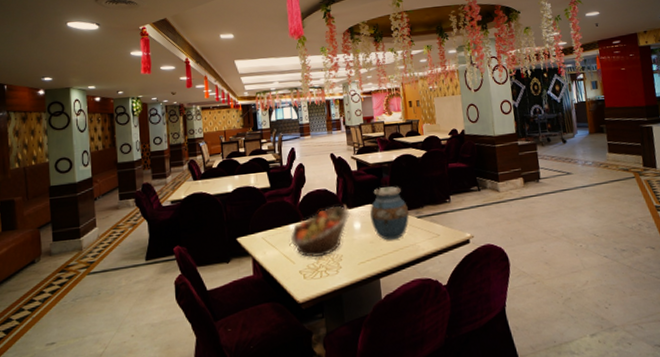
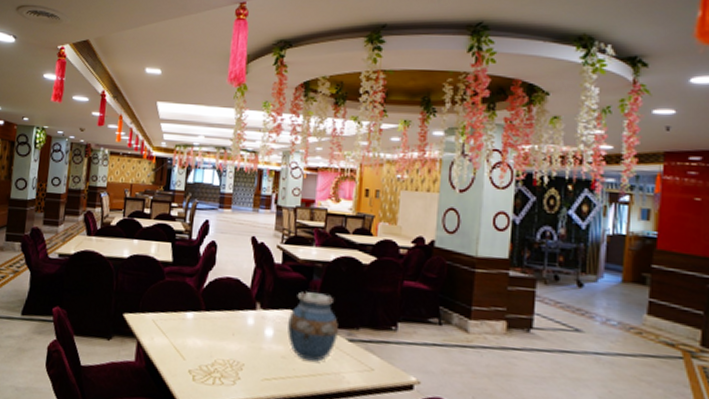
fruit basket: present [291,206,350,257] -> none [185,301,263,360]

